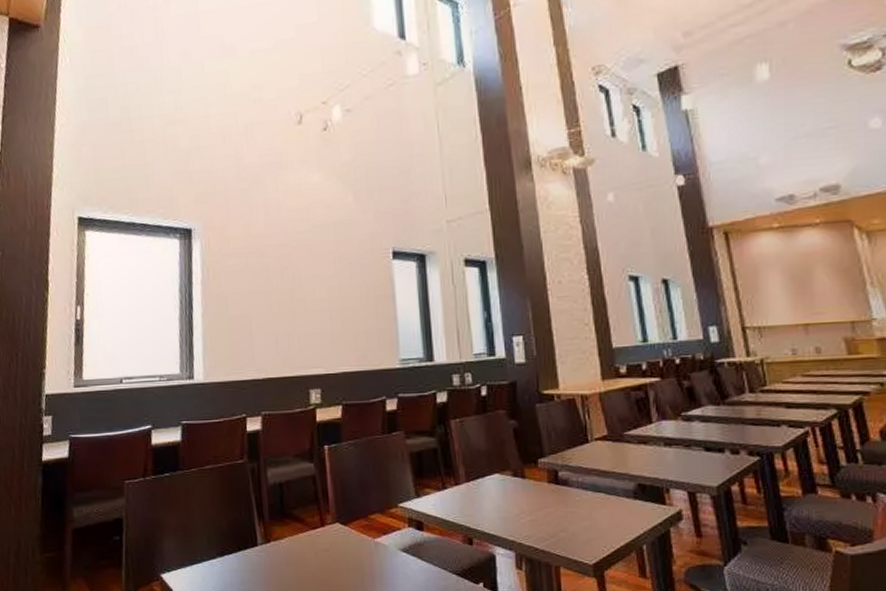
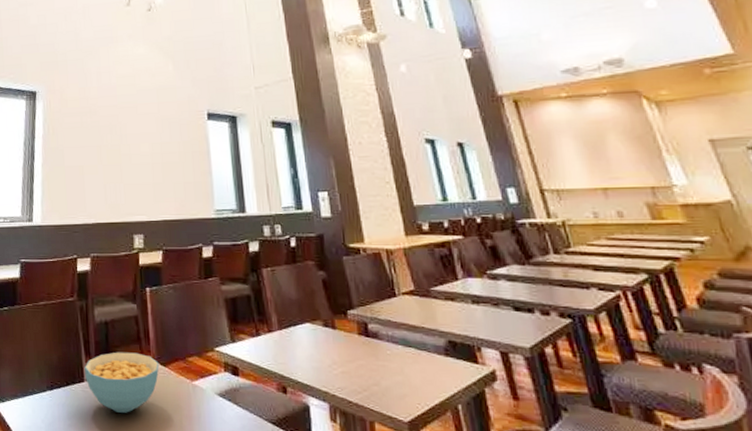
cereal bowl: none [258,513,339,574] -> present [85,352,160,413]

